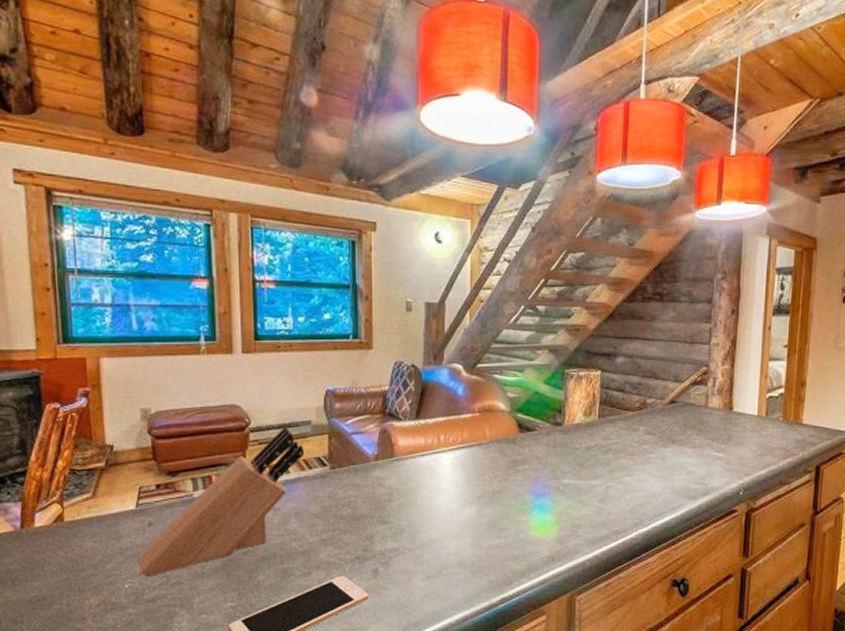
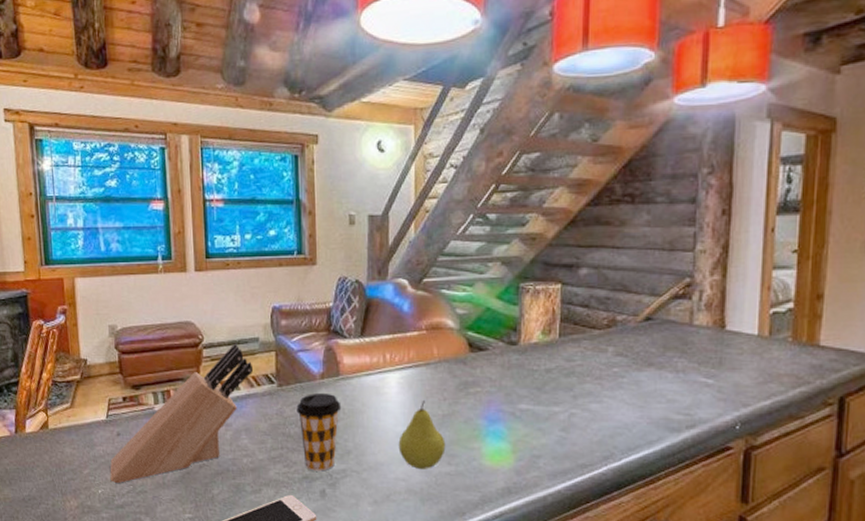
coffee cup: none [350,474,396,551] -> present [296,392,342,472]
fruit: none [451,477,496,543] -> present [398,399,446,469]

